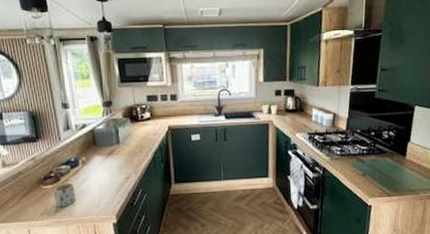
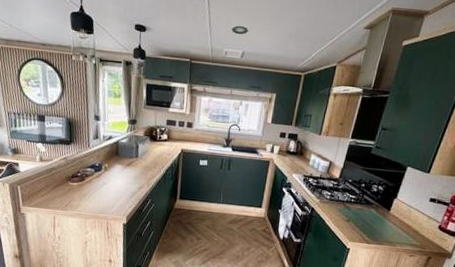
mug: present [53,182,76,207] -> none [78,183,96,203]

